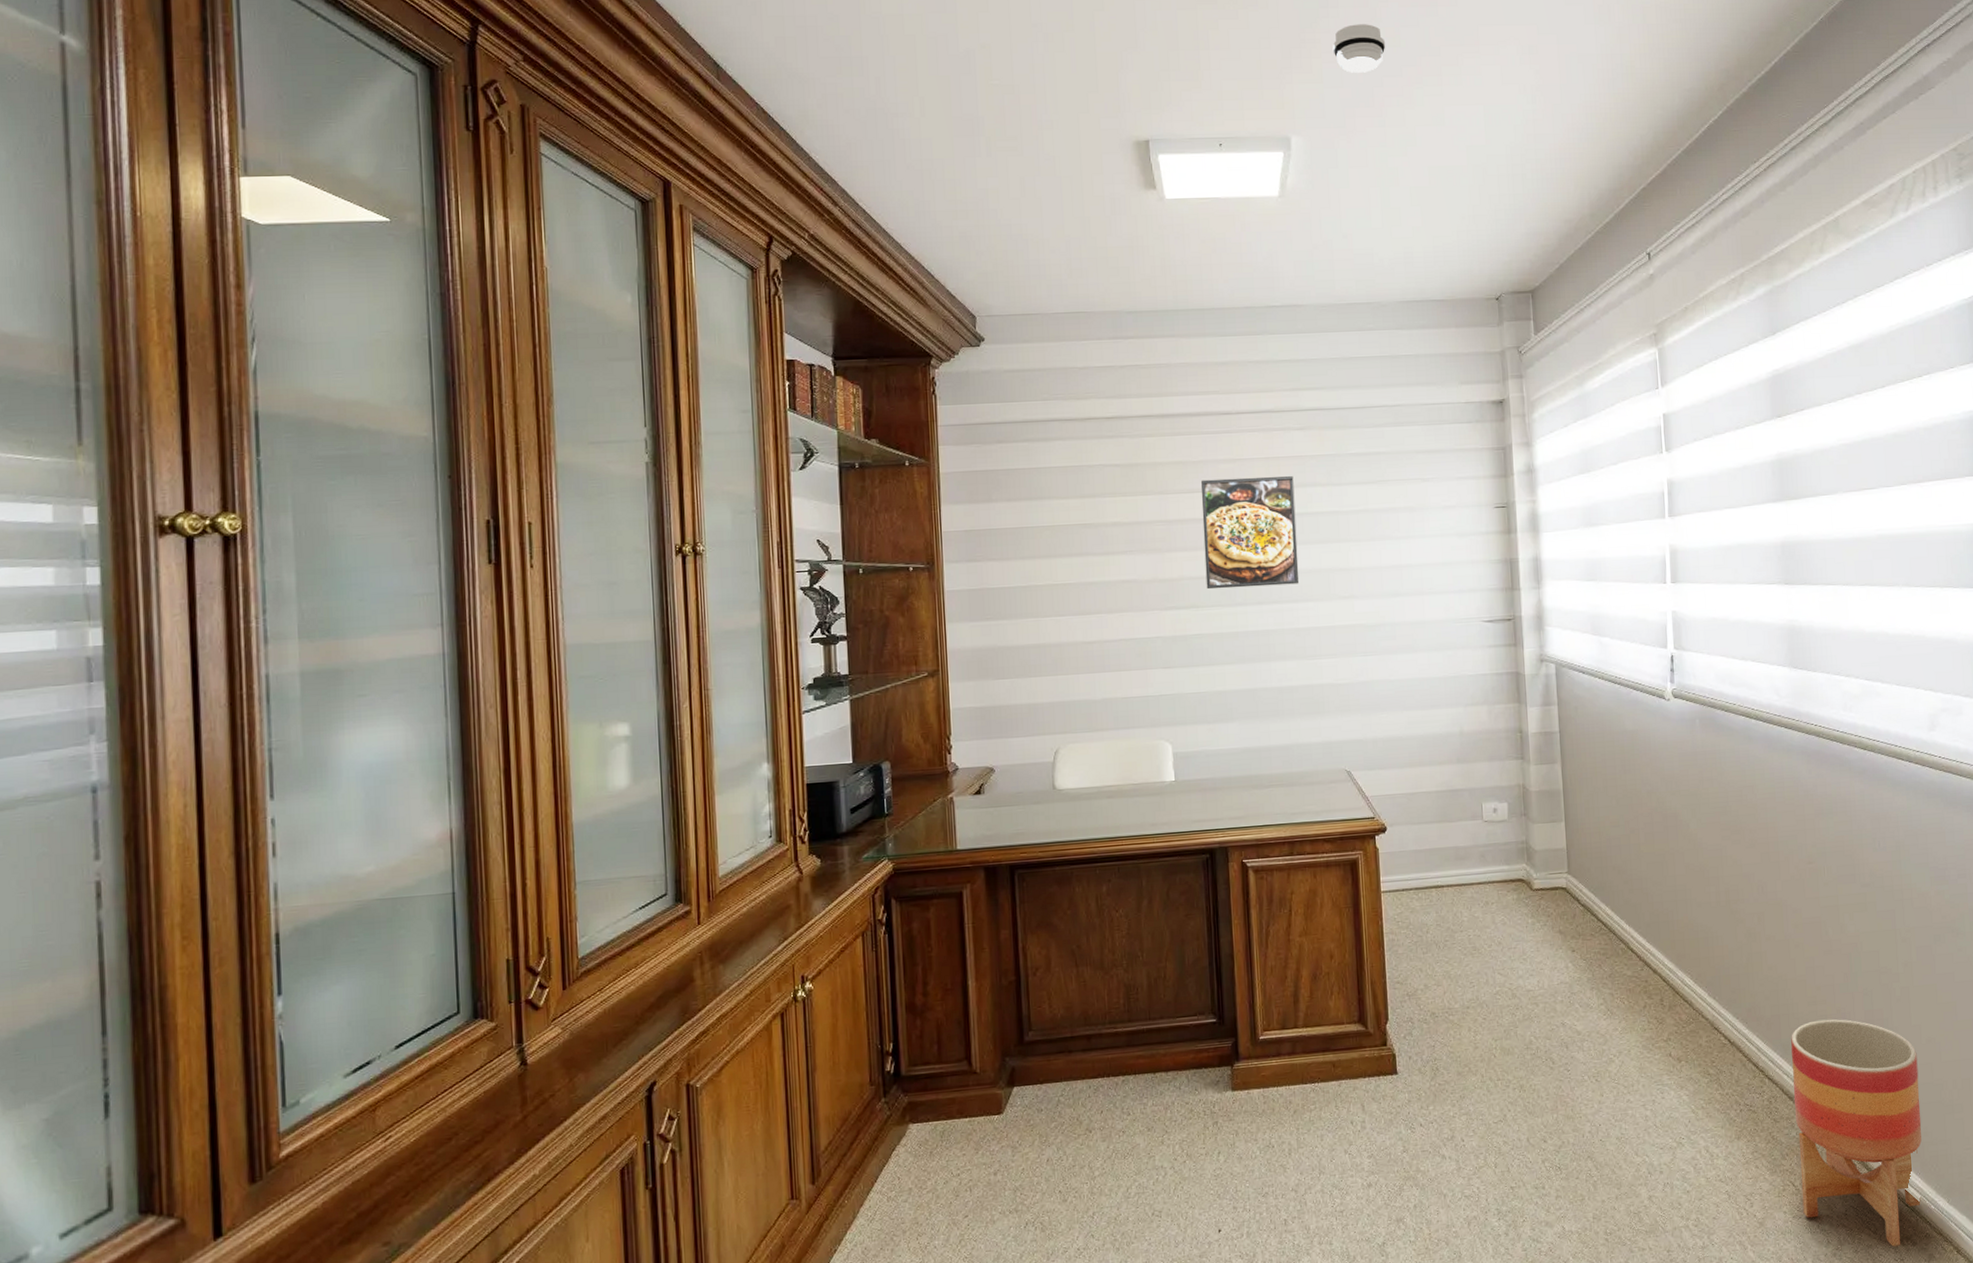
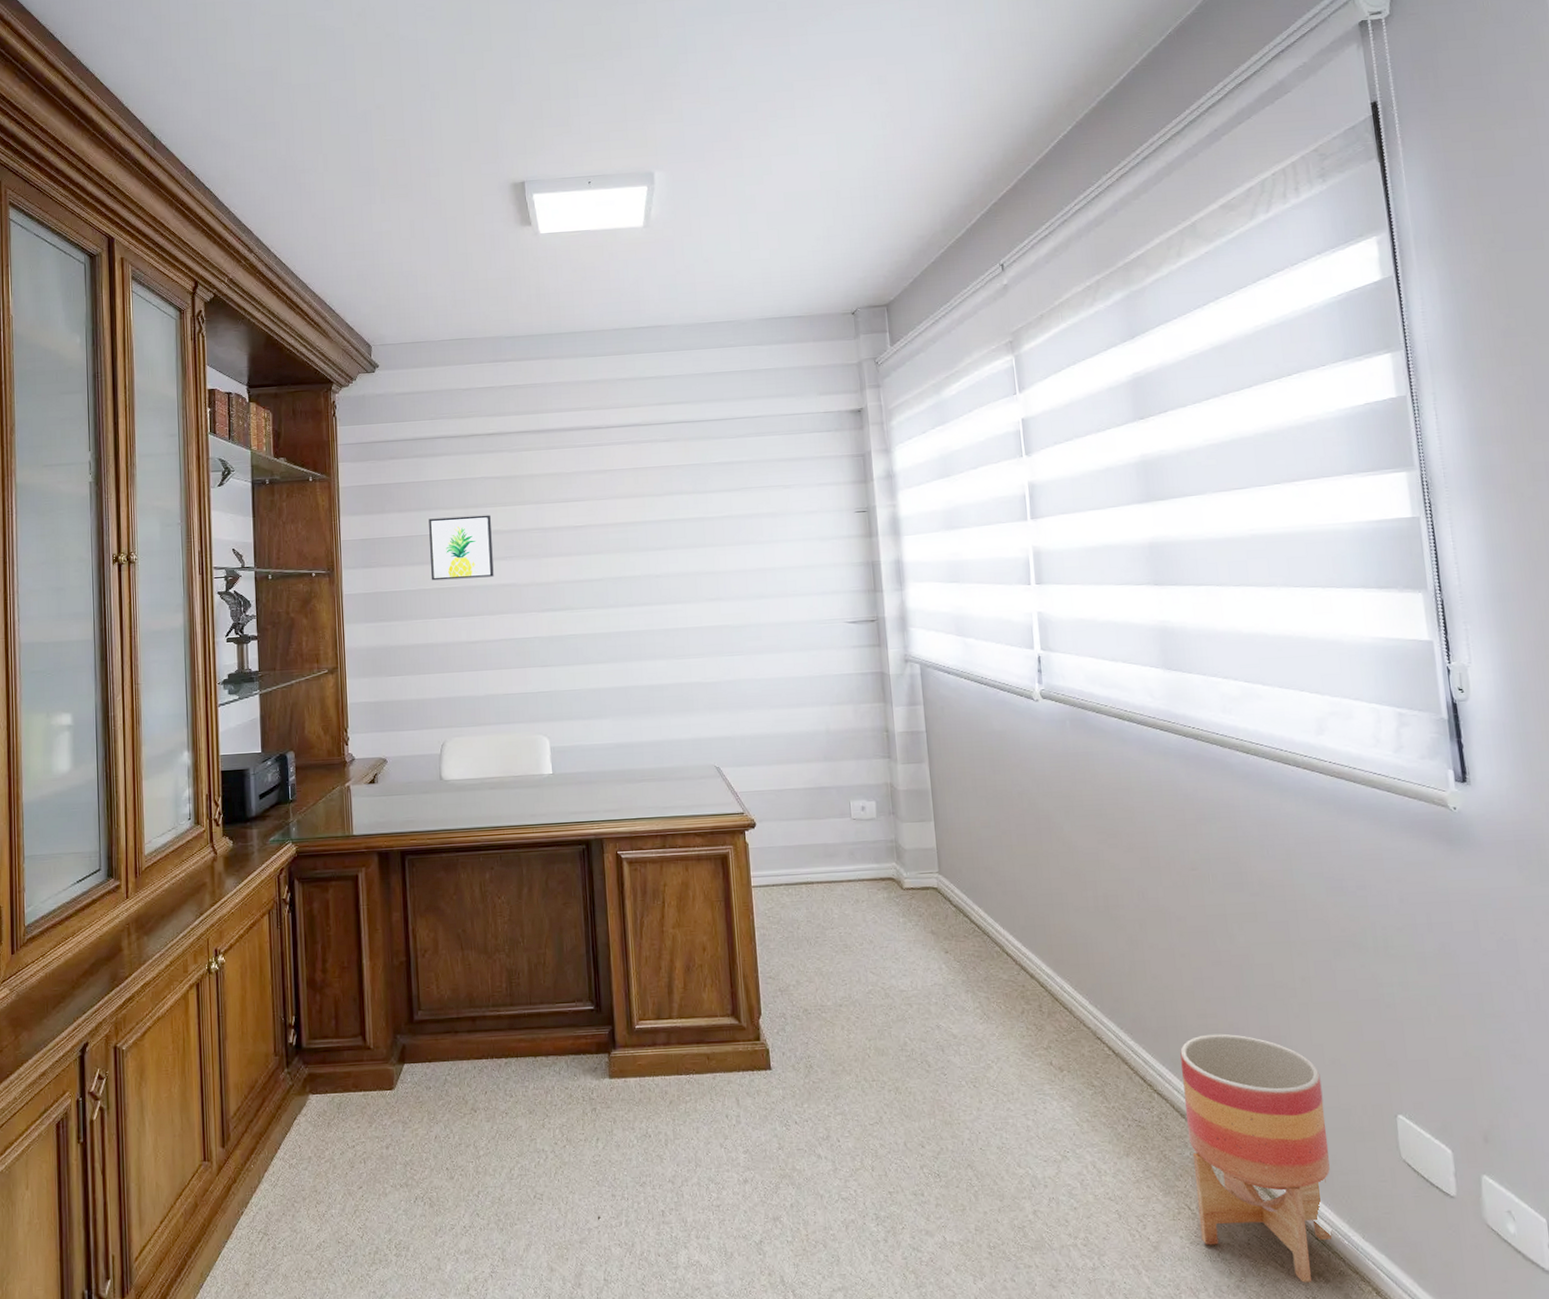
wall art: none [1041,505,1113,576] -> present [429,515,494,581]
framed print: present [1201,476,1300,590] -> none [575,485,668,593]
smoke detector: present [1332,24,1386,73] -> none [691,66,742,111]

